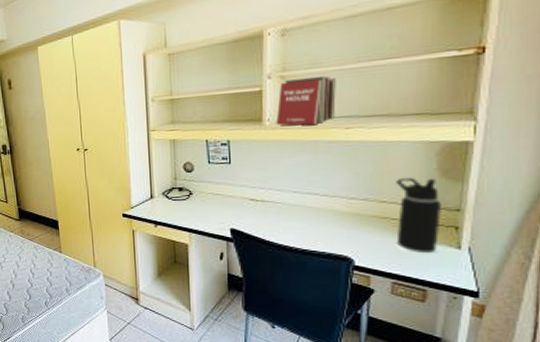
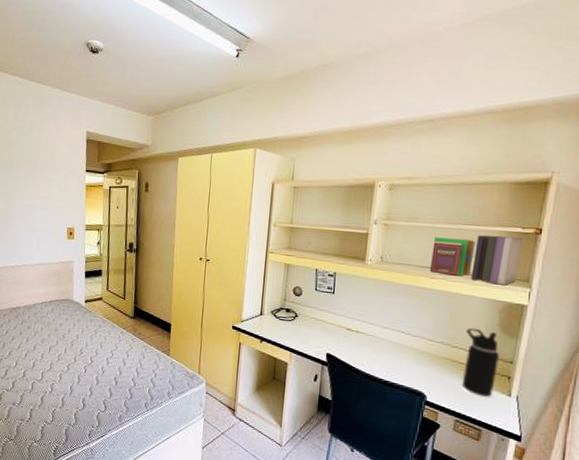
books: present [276,76,336,126] -> none [376,228,428,272]
books: none [341,76,398,123] -> present [429,237,476,276]
books: none [396,61,459,124] -> present [471,235,523,286]

